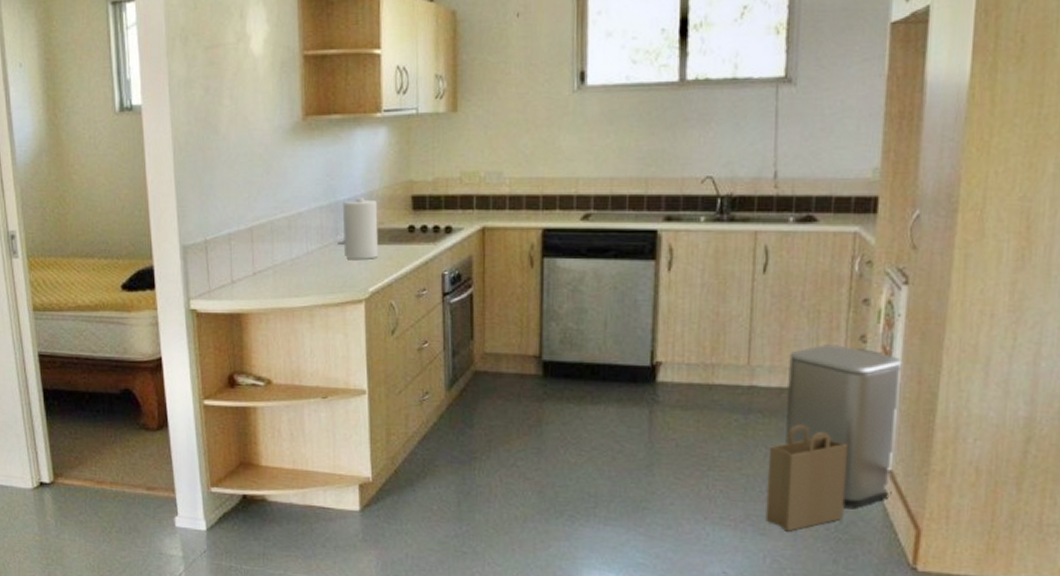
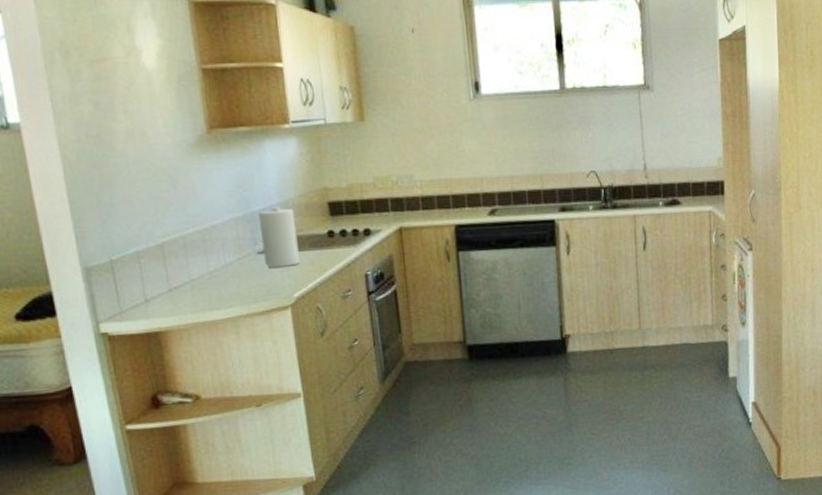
shopping bag: present [765,424,849,532] -> none [663,373,724,465]
pedal bin: present [785,344,903,508] -> none [671,304,757,437]

